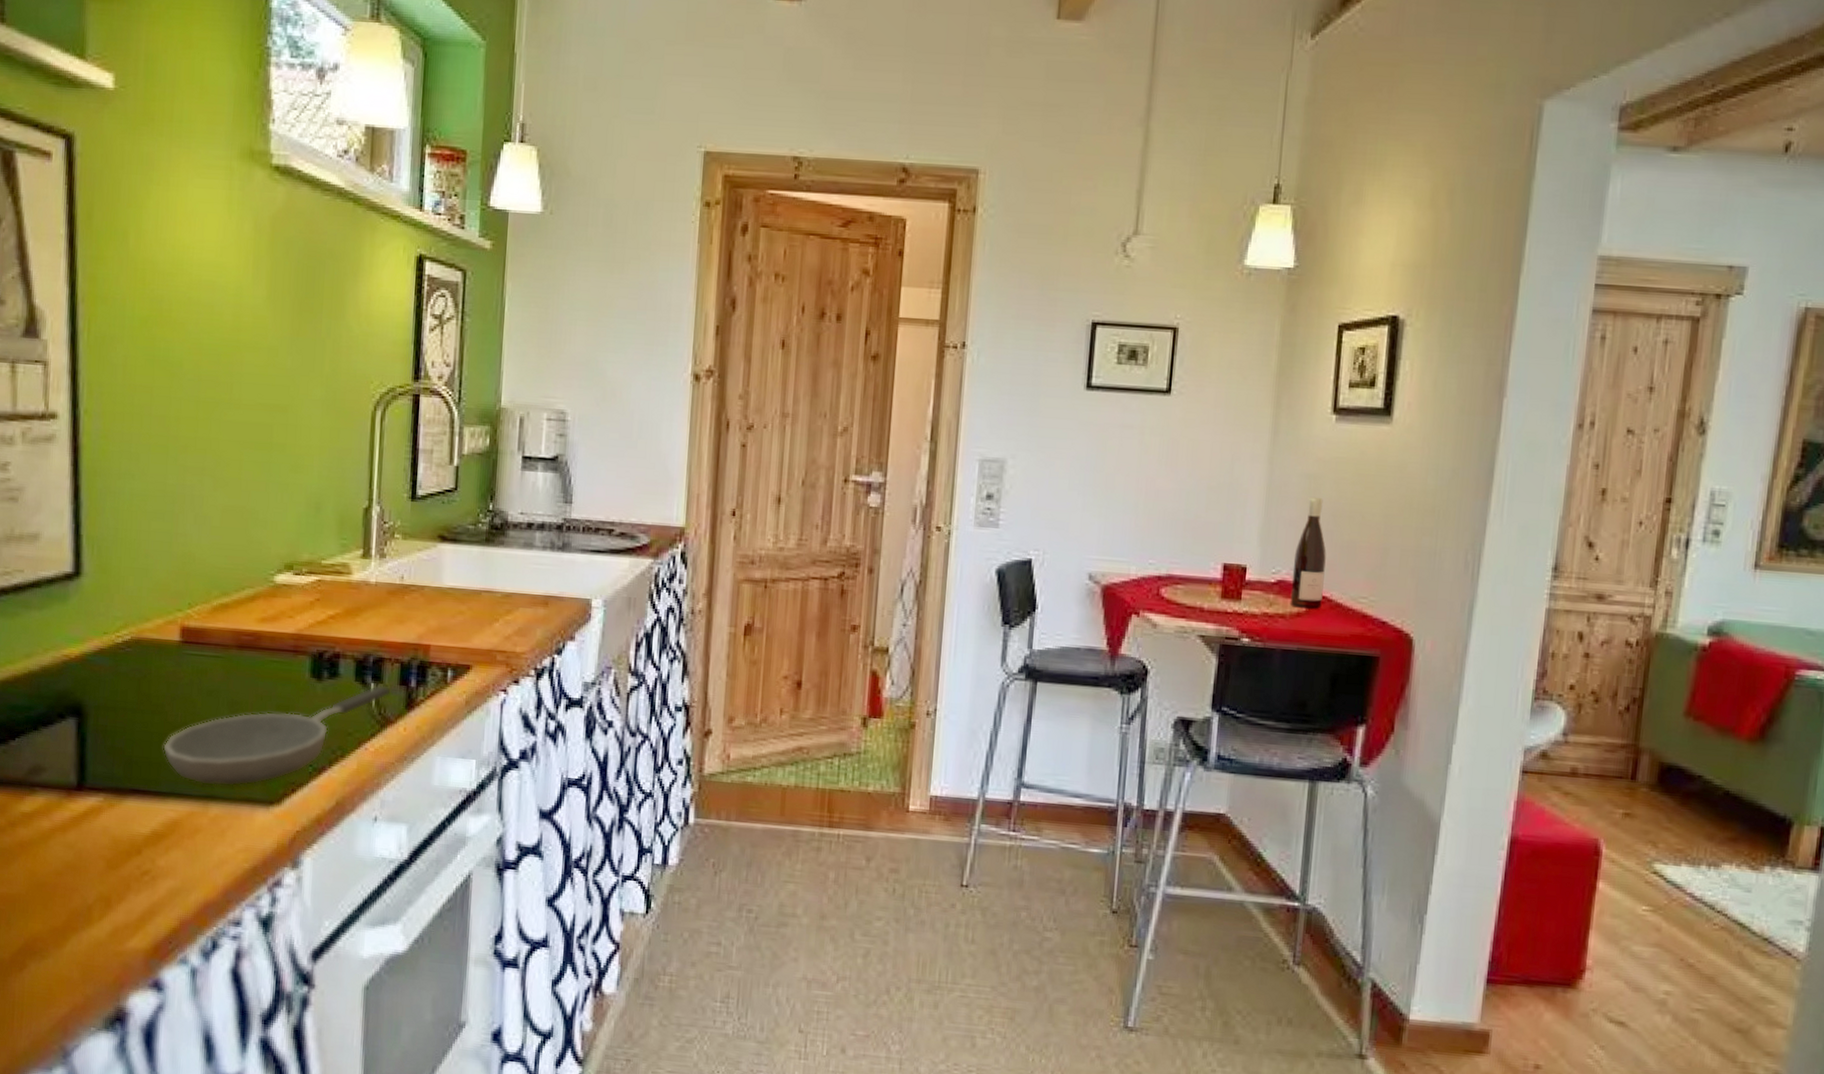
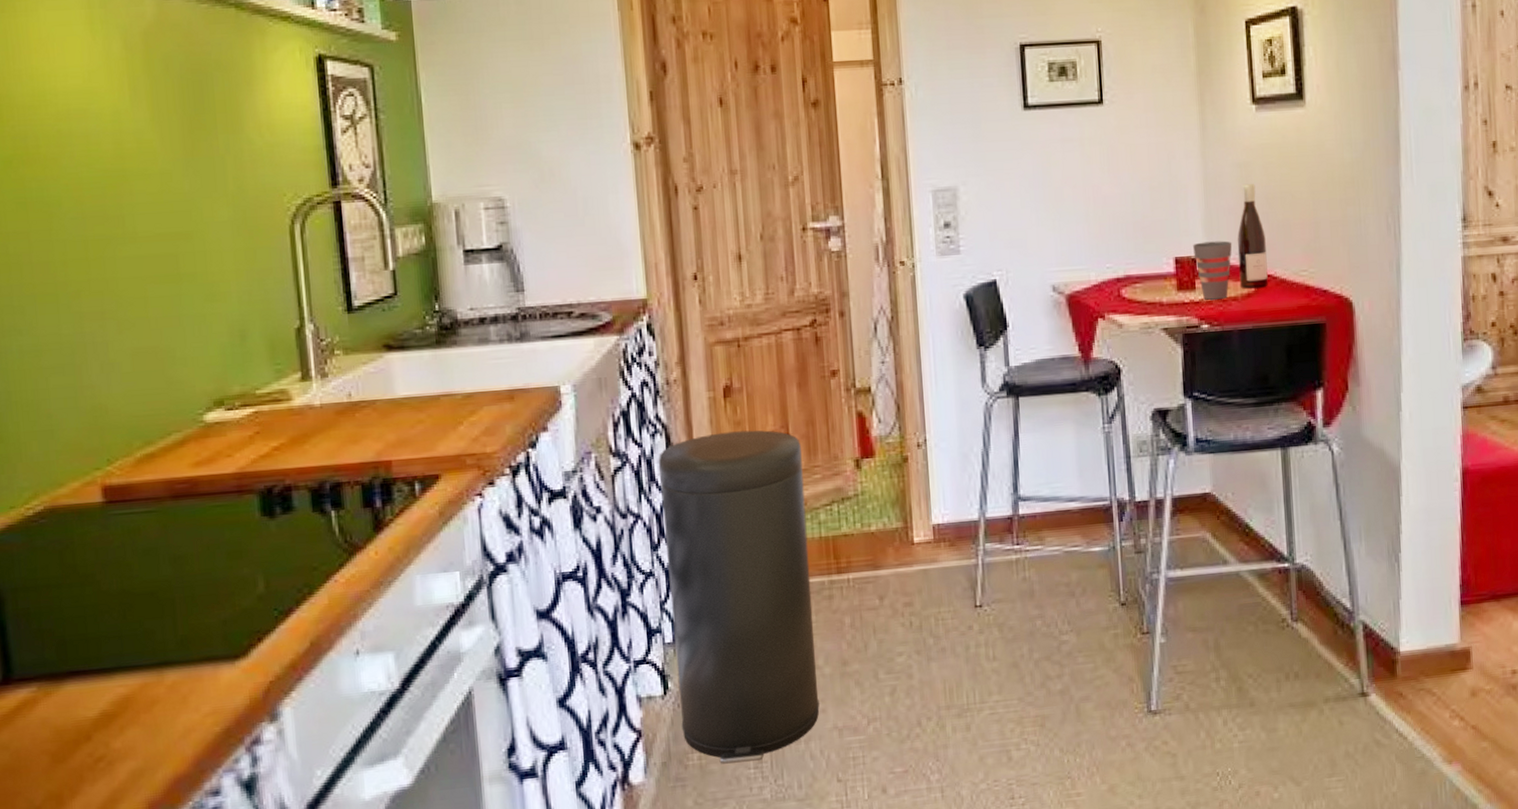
frying pan: present [163,685,391,787] -> none [100,510,355,652]
pedal bin: none [657,668,812,996] -> present [658,430,820,764]
cup: none [1244,551,1289,614] -> present [1193,240,1232,300]

